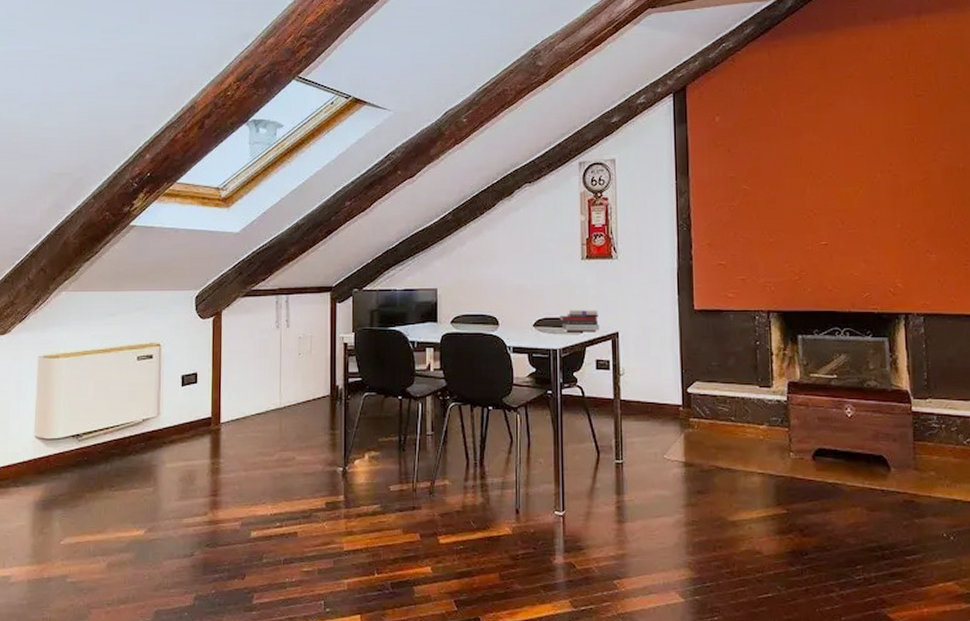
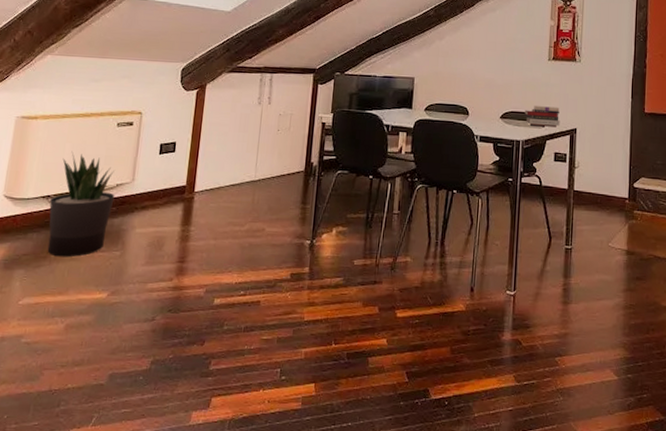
planter: none [80,388,142,494] -> present [47,151,115,256]

